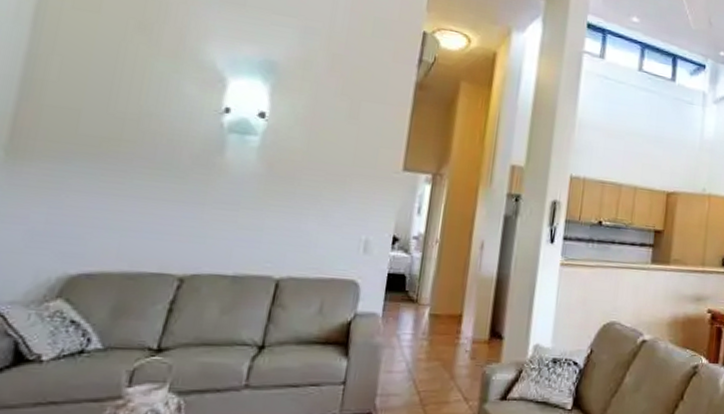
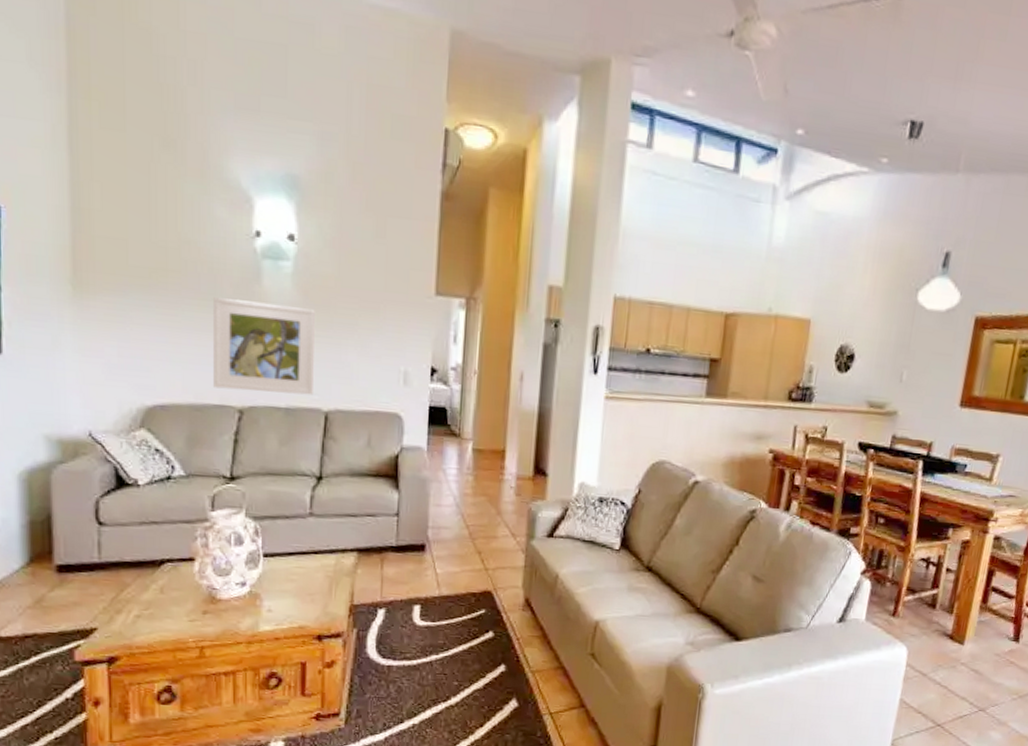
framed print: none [153,167,279,263] -> present [213,297,316,396]

